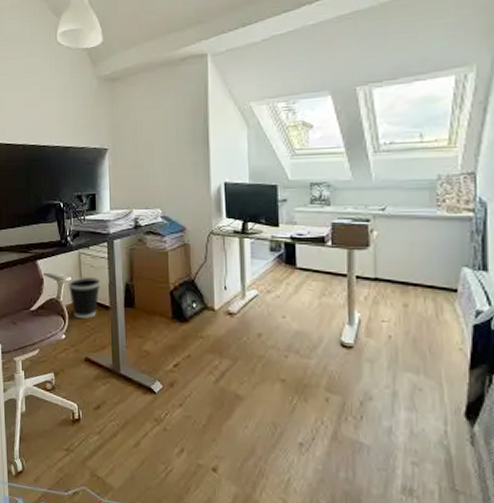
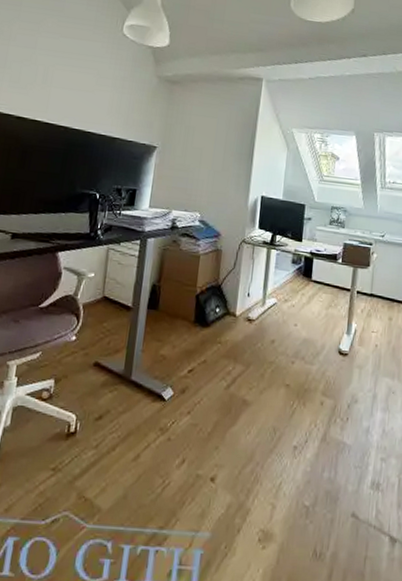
wastebasket: present [68,276,101,319] -> none [89,273,127,319]

